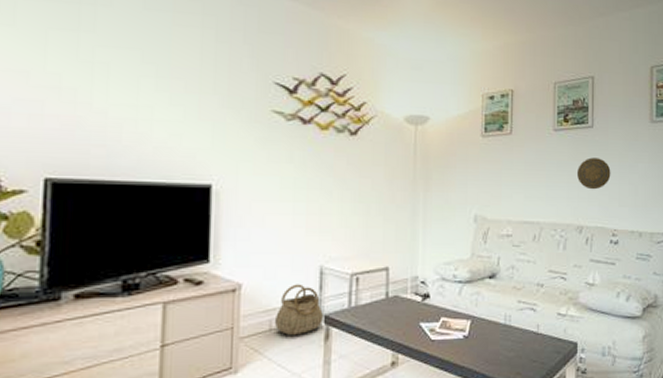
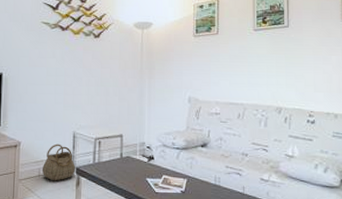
decorative plate: present [576,157,611,190] -> none [274,51,306,78]

